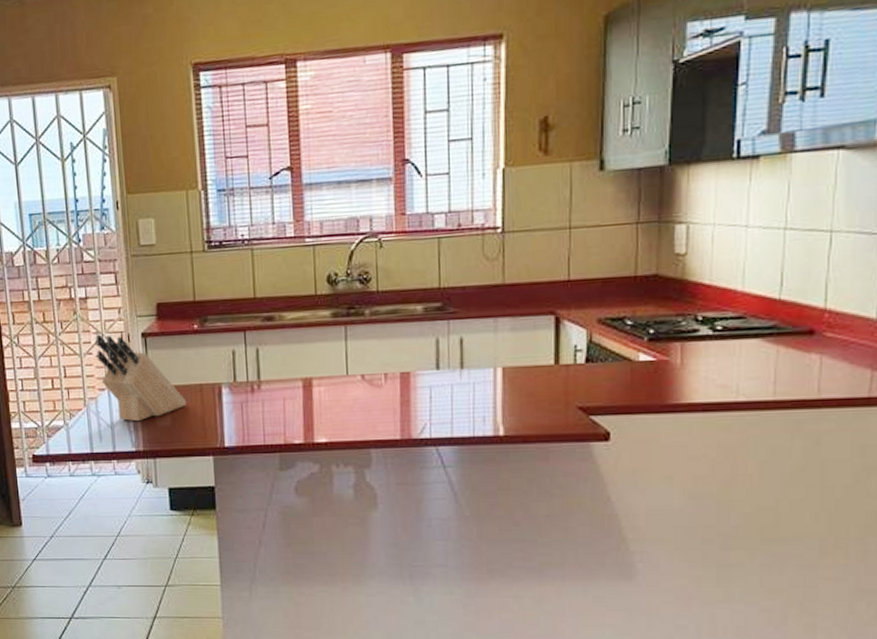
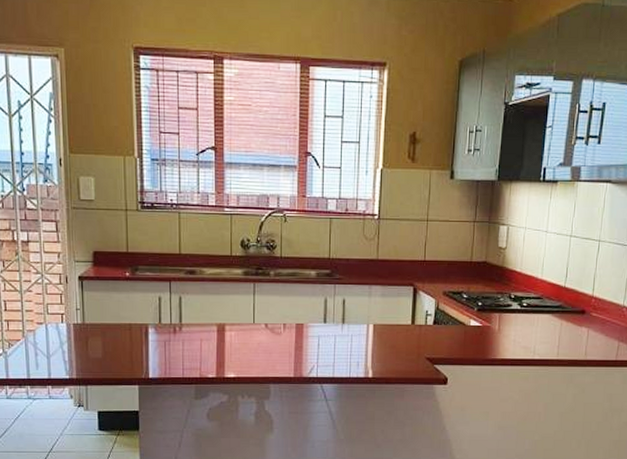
knife block: present [95,334,187,422] -> none [35,274,117,353]

